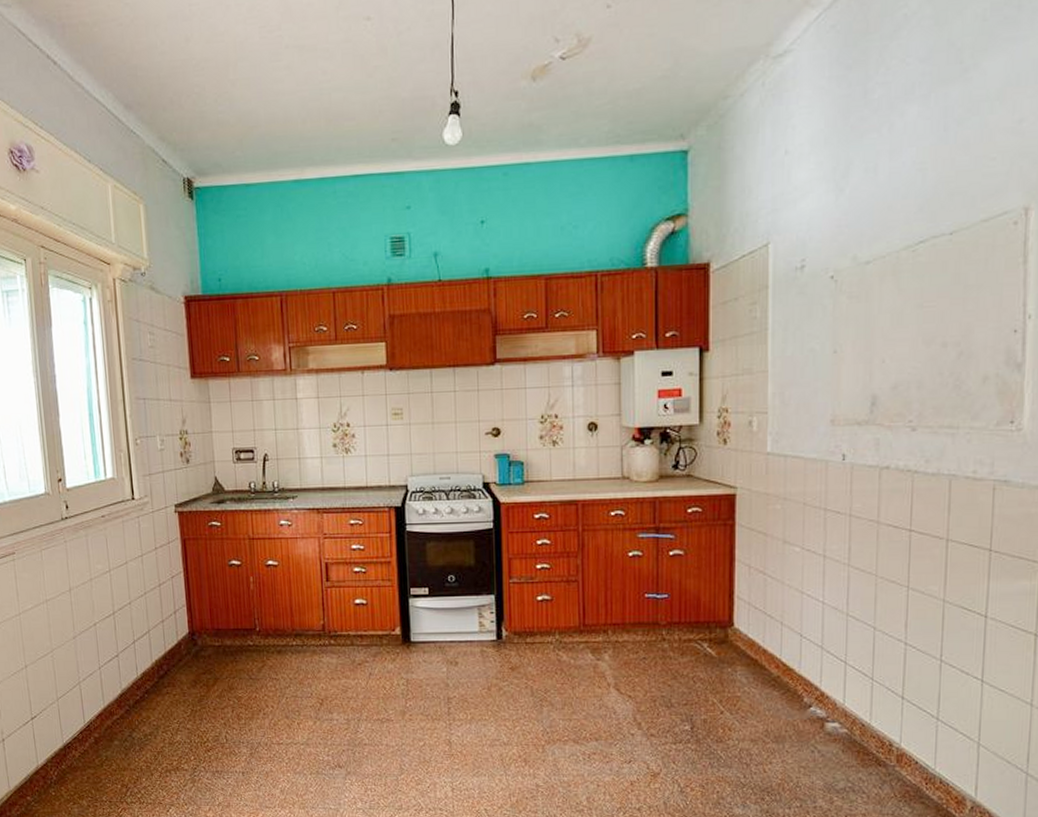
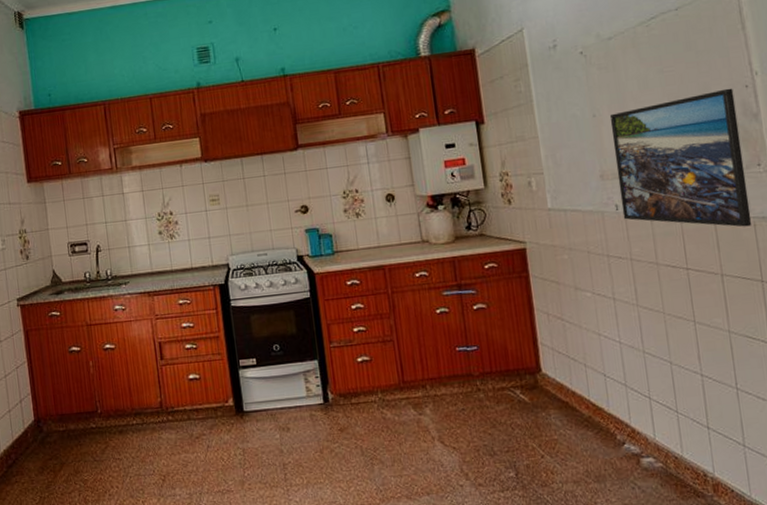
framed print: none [849,331,999,490] -> present [609,88,752,227]

